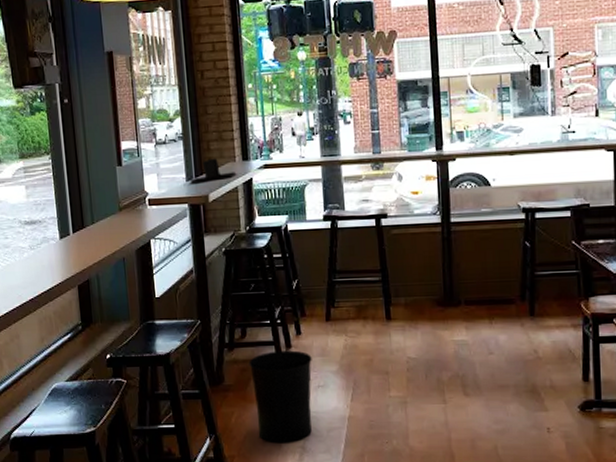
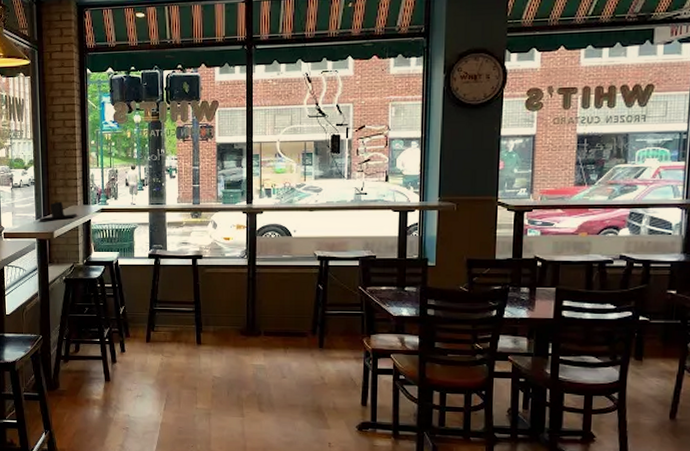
waste bin: present [248,350,312,442] -> none [80,364,133,441]

